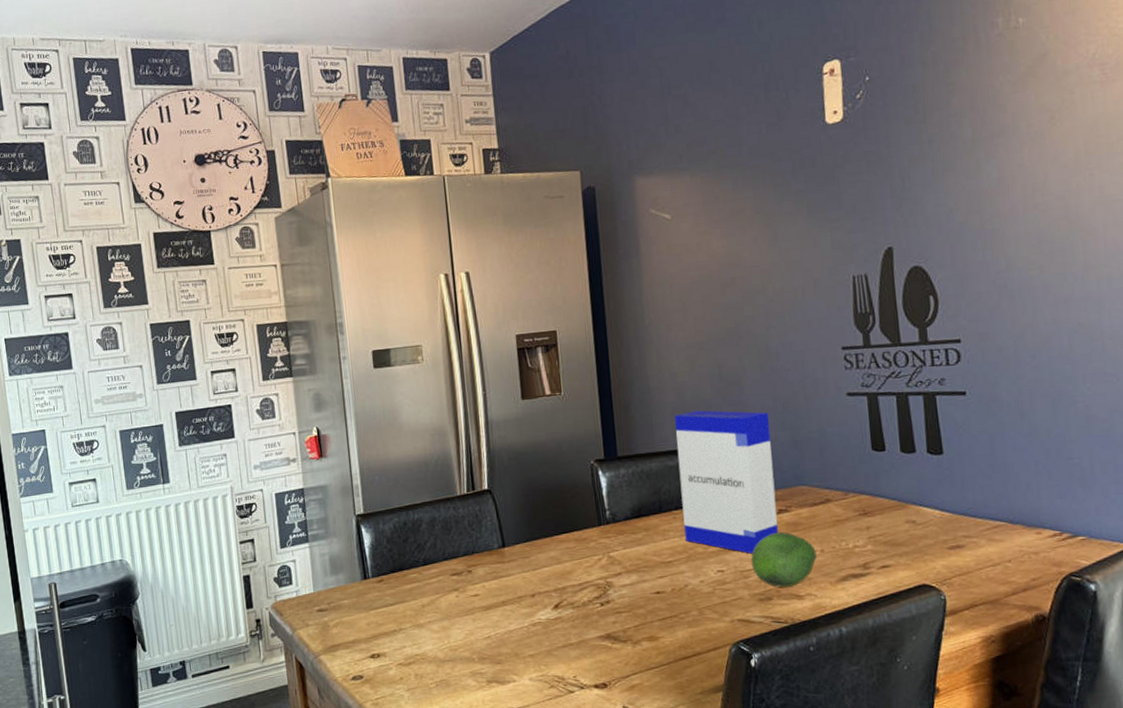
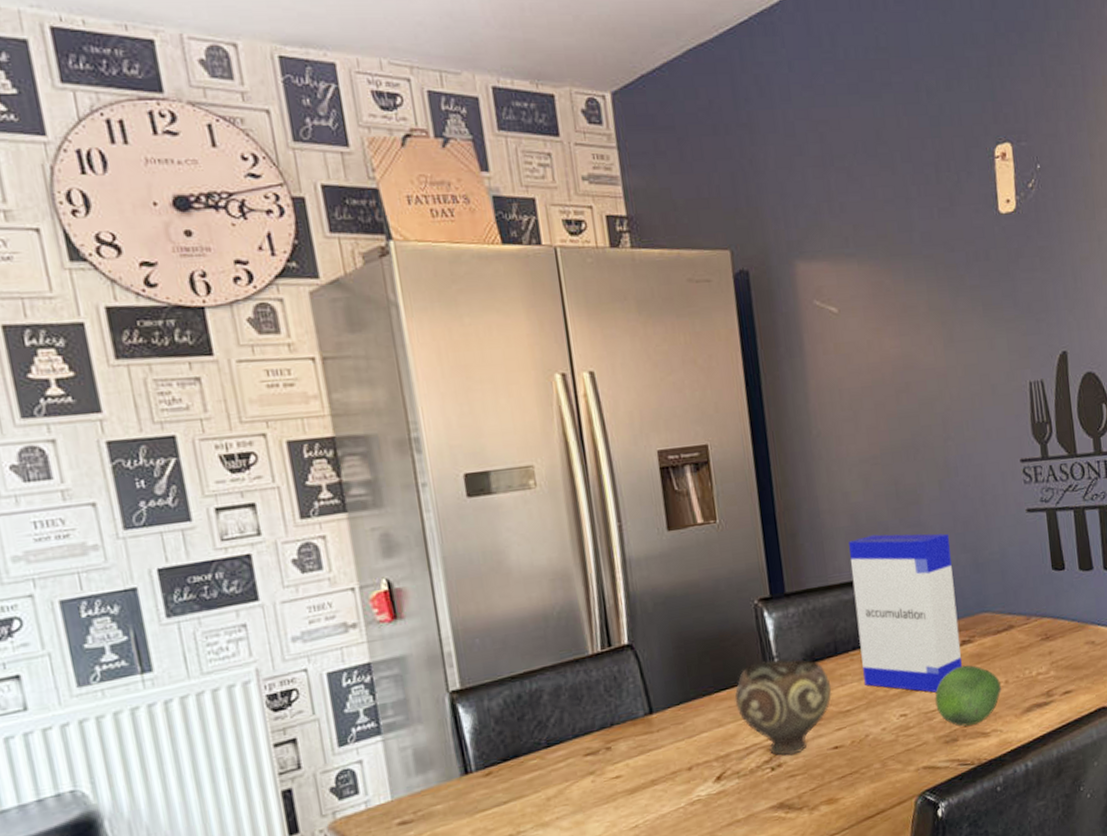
bowl: none [571,512,656,595] -> present [734,659,832,756]

